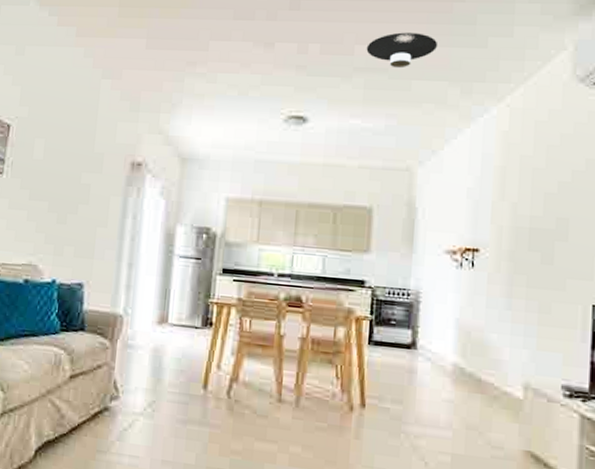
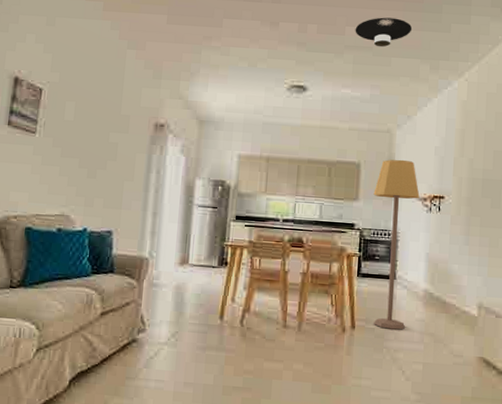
lamp: none [389,203,448,412] -> present [373,159,420,330]

